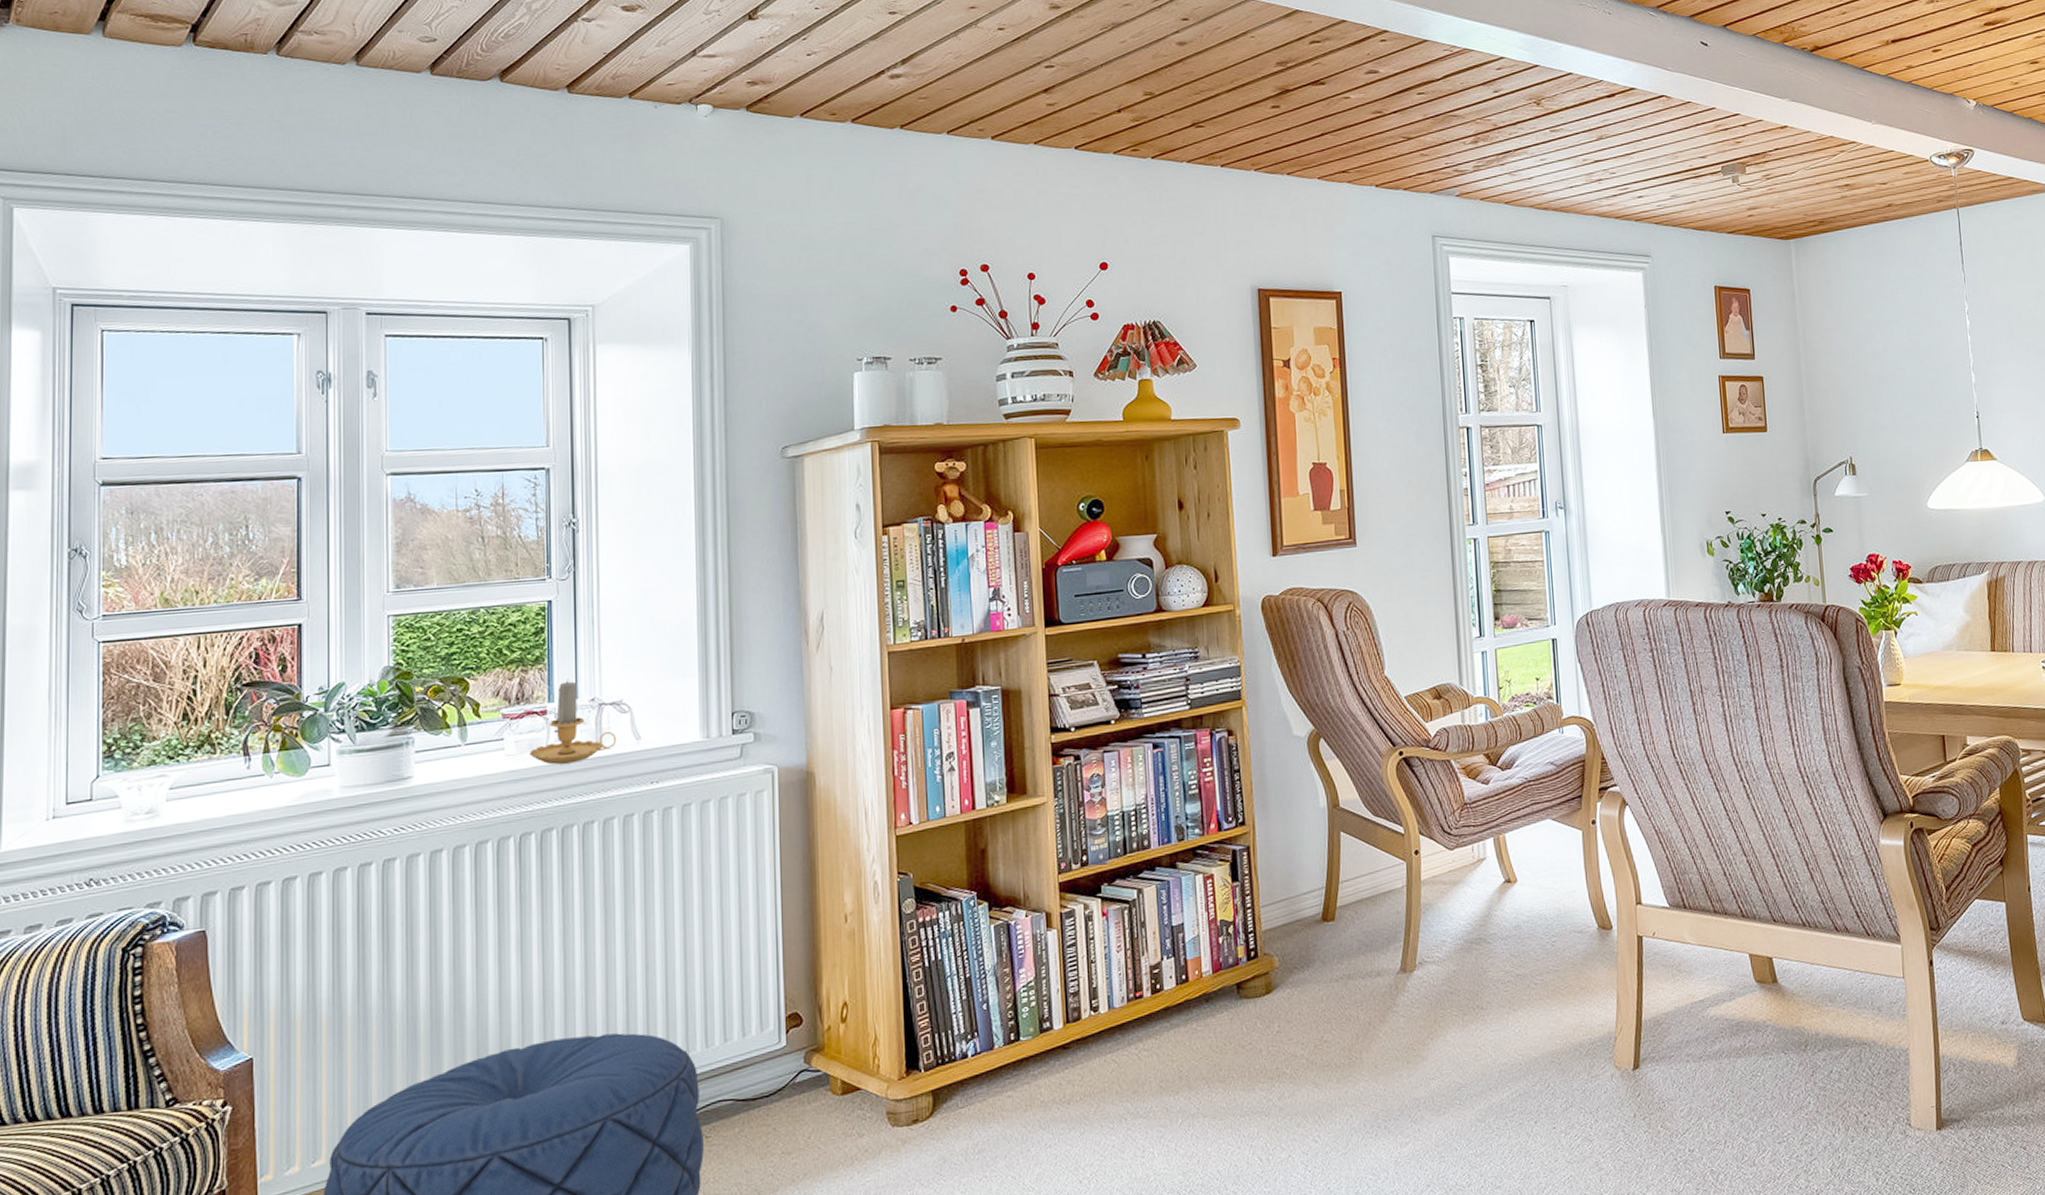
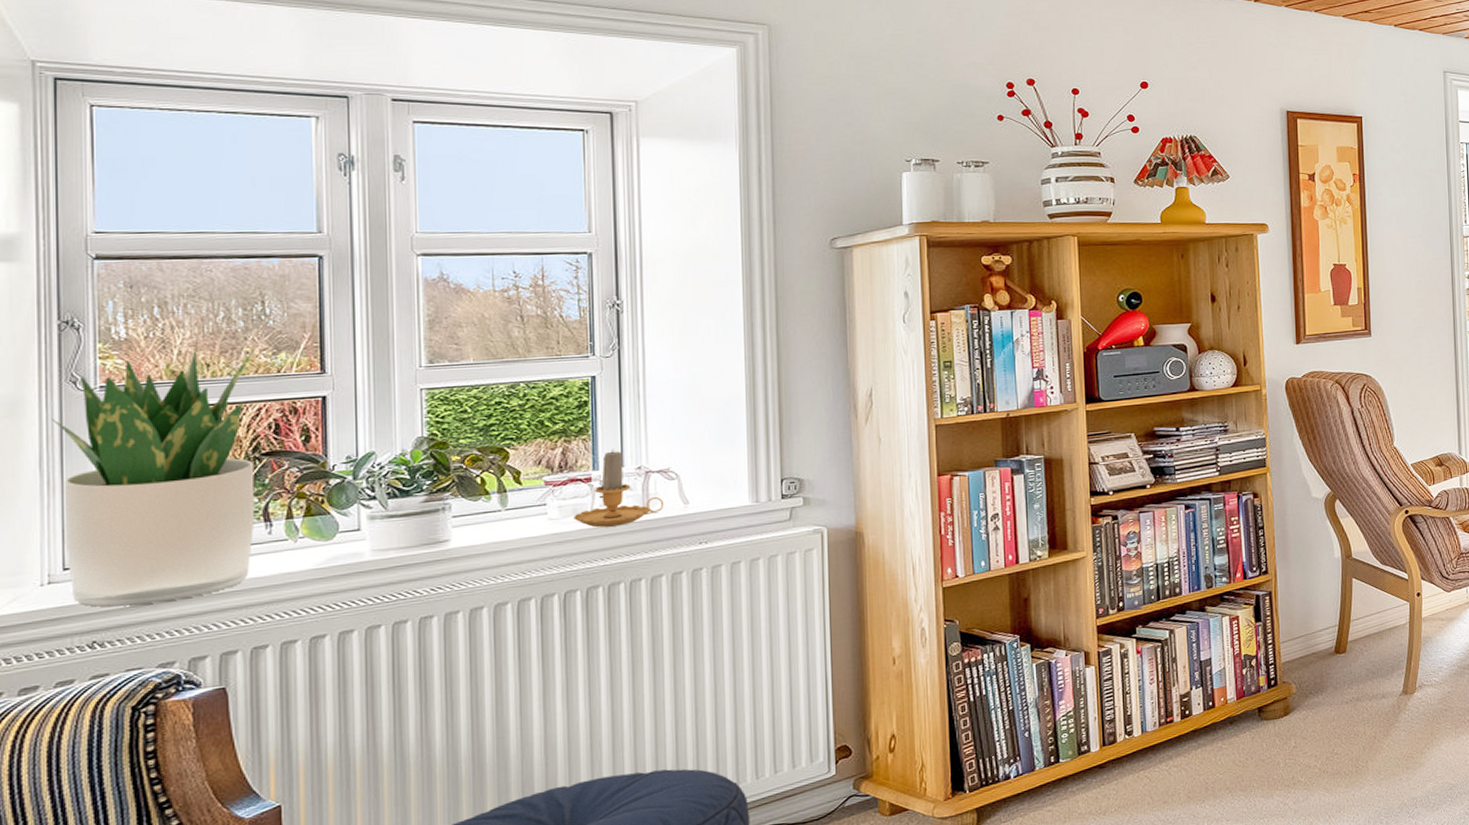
planter: none [60,574,238,843] -> present [51,348,255,607]

